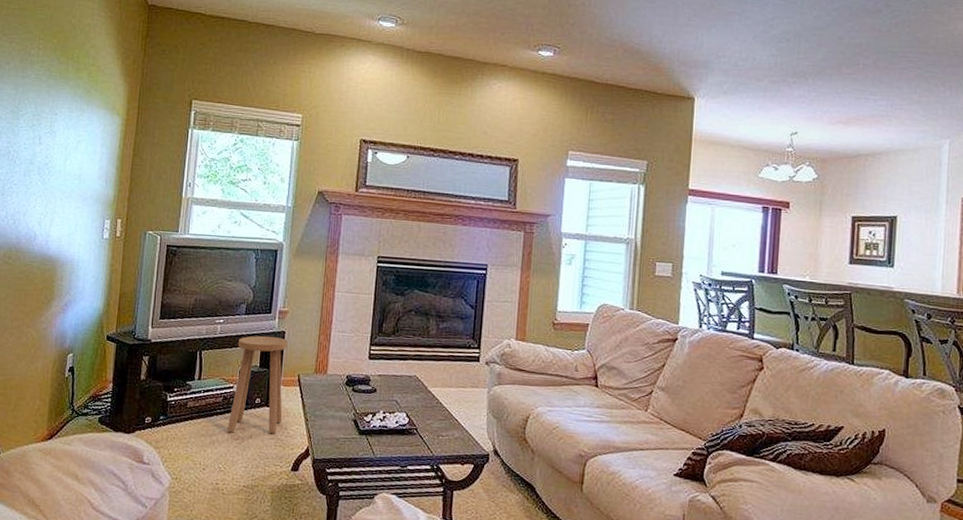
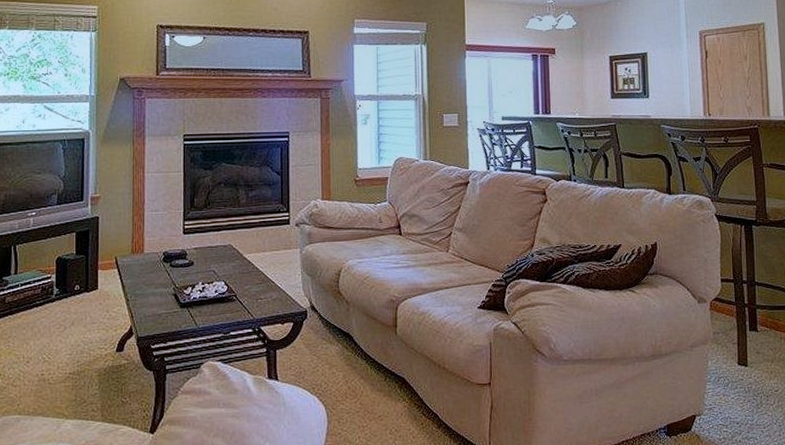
stool: present [227,335,288,434] -> none [48,223,103,322]

